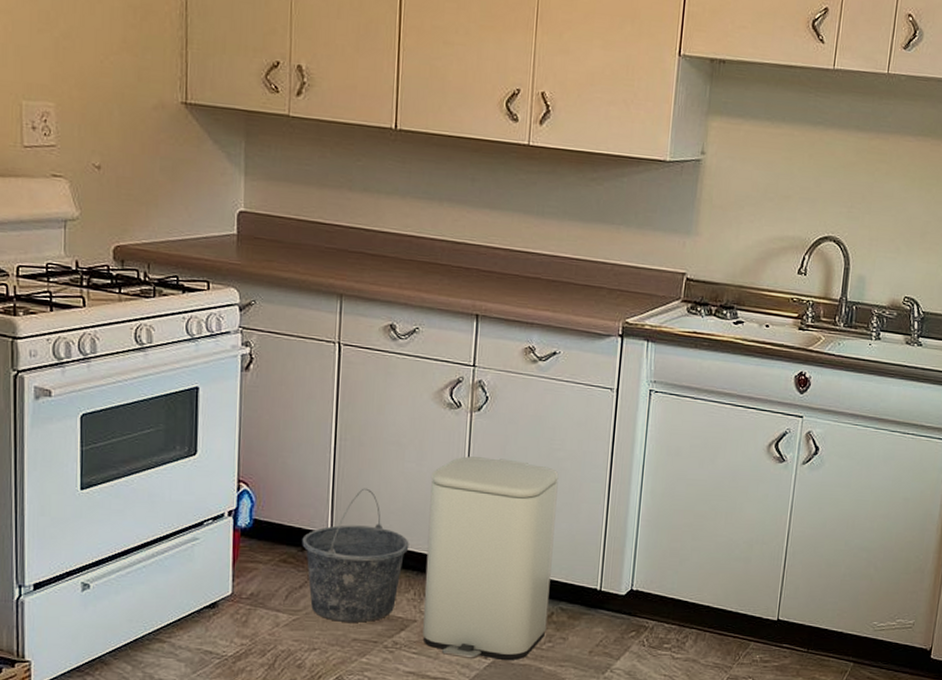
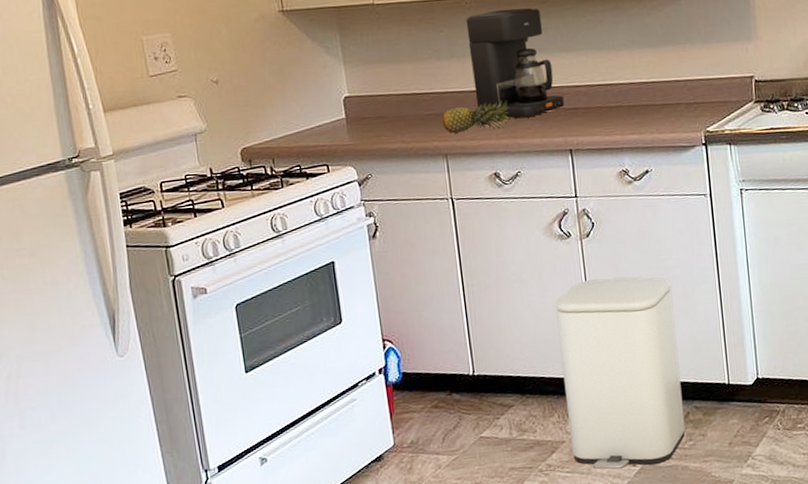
bucket: present [302,488,409,623] -> none [448,326,546,455]
fruit: none [343,245,418,278] -> present [442,100,511,133]
coffee maker: none [383,148,479,272] -> present [466,8,564,119]

